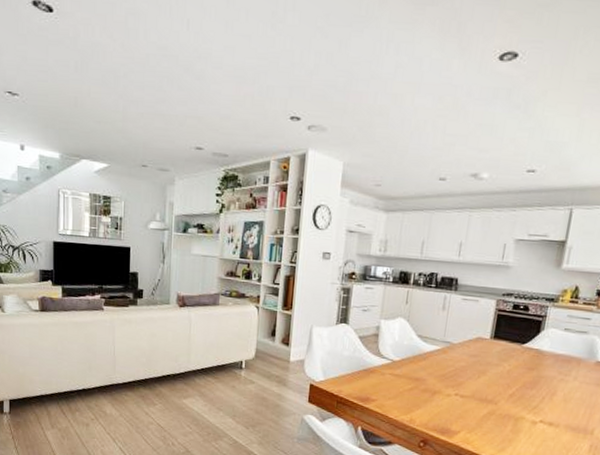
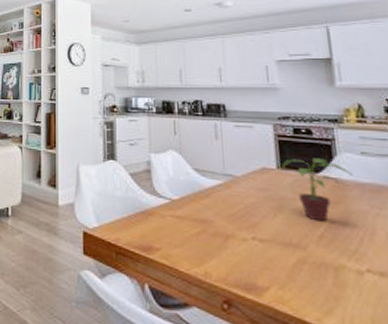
potted plant: none [493,331,553,384] -> present [281,158,353,222]

